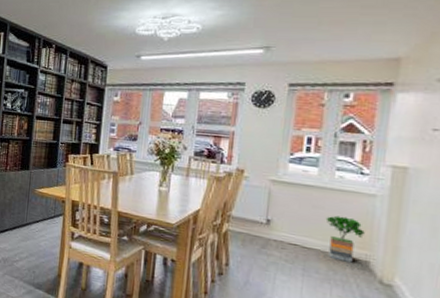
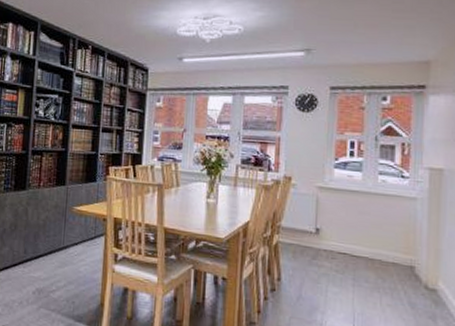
potted tree: present [326,215,365,263] -> none [372,221,408,269]

